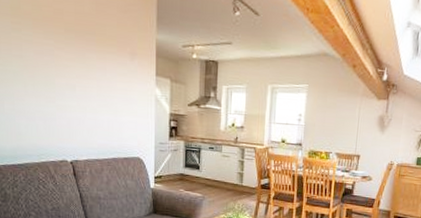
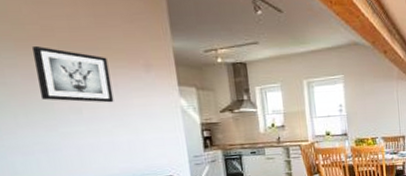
wall art: none [44,25,102,84] -> present [32,45,114,103]

